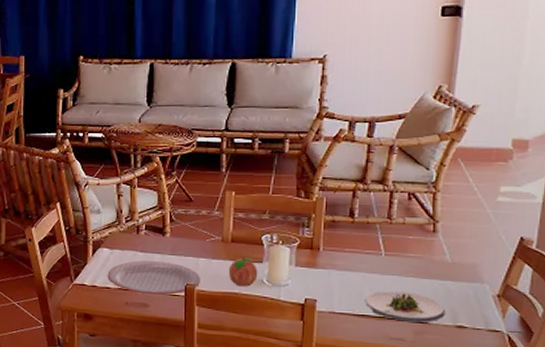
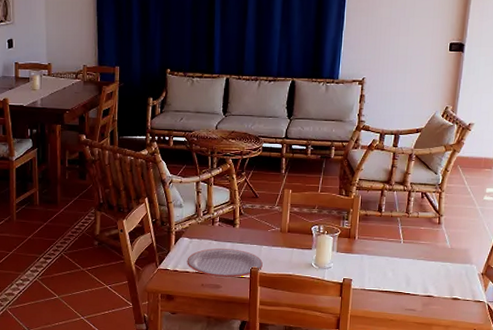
fruit: present [228,256,258,287] -> none [285,244,308,270]
salad plate: present [364,291,445,322] -> none [387,271,445,296]

